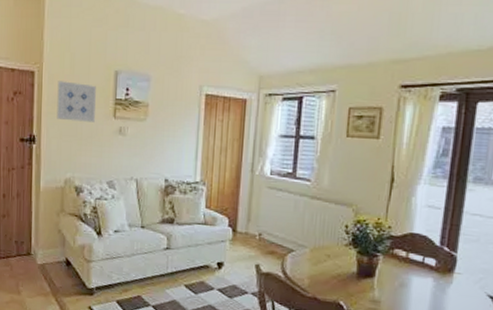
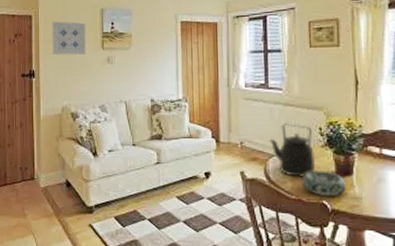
kettle: none [290,217,339,275] -> present [269,123,315,177]
decorative bowl: none [319,269,366,297] -> present [301,170,346,196]

